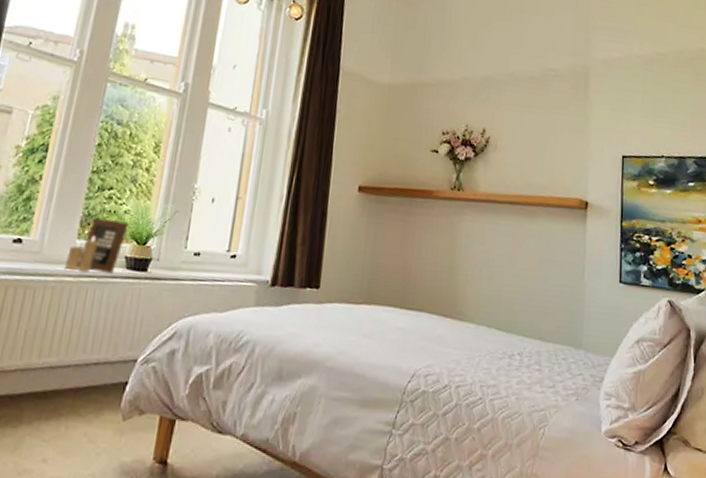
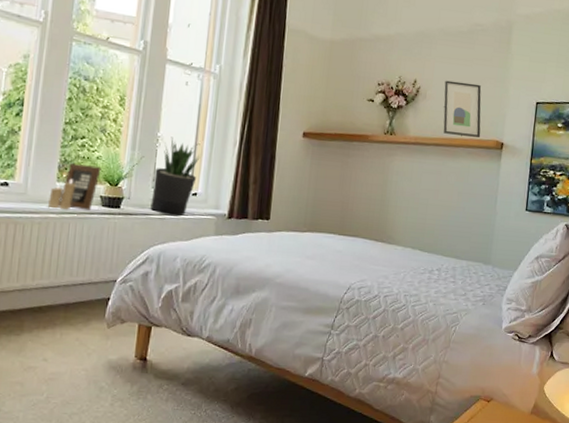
planter: none [182,189,242,283] -> present [150,136,201,217]
picture frame: none [517,130,562,195] -> present [443,80,482,137]

